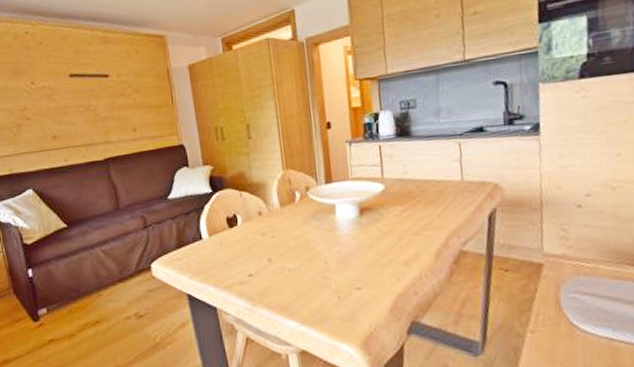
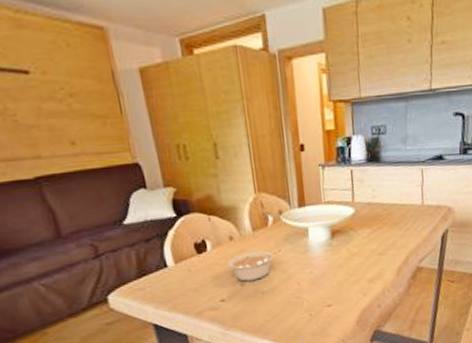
legume: none [255,226,310,257] -> present [226,249,283,282]

